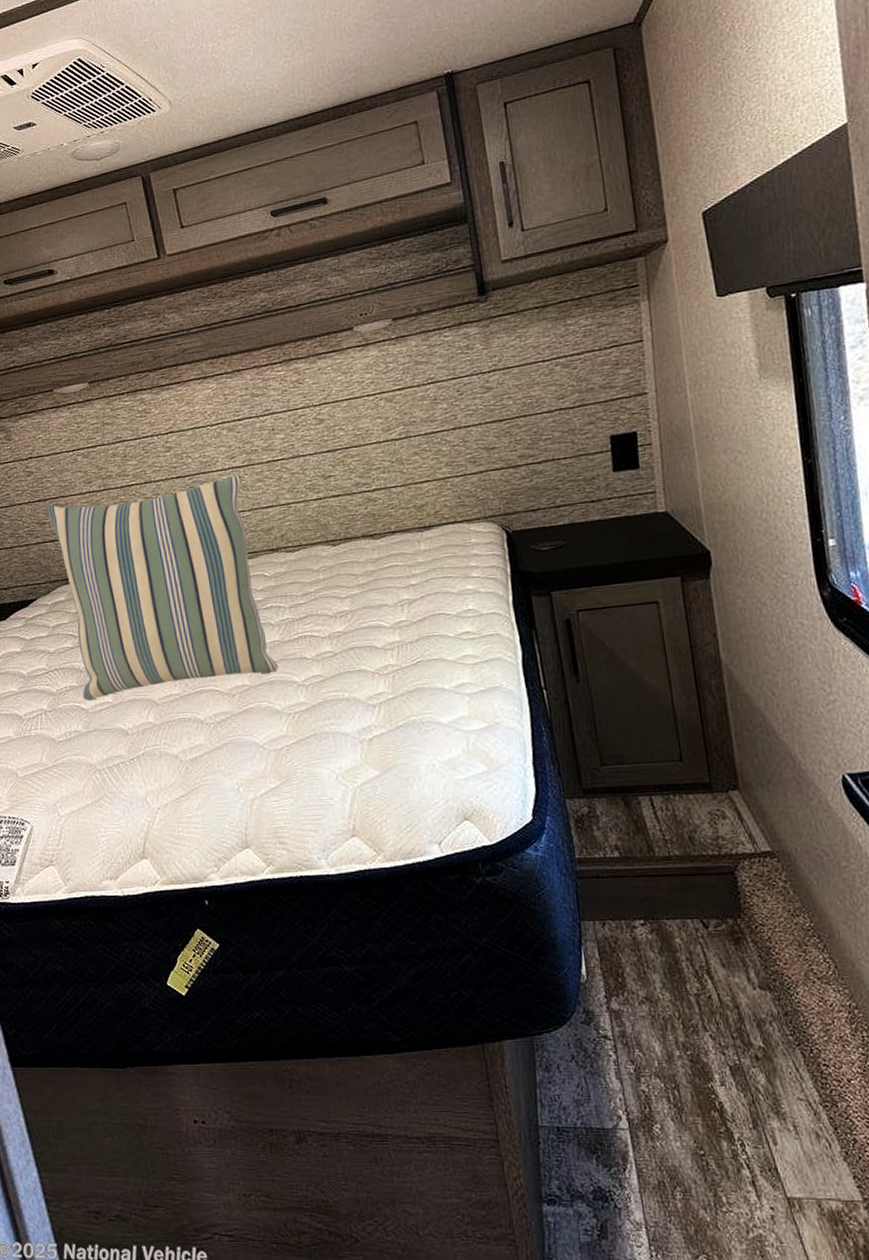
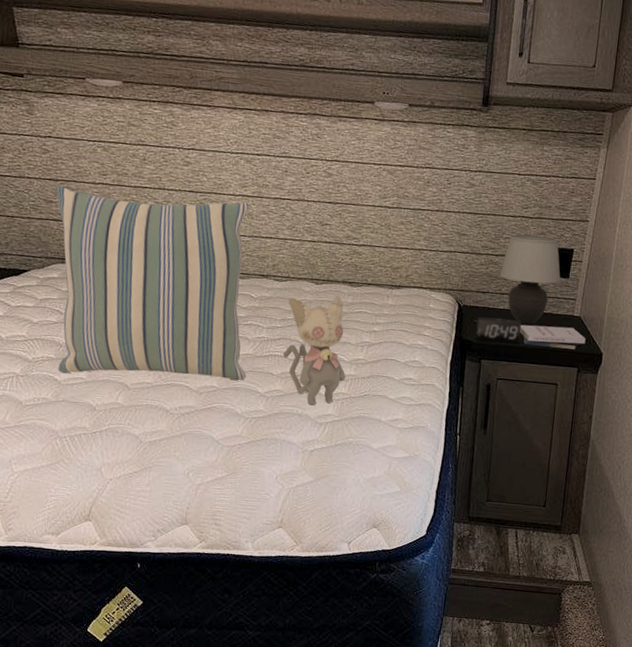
stuffed animal: none [305,553,391,685] -> present [282,295,346,405]
alarm clock: none [533,534,594,570] -> present [474,316,521,344]
table lamp: none [548,424,630,537] -> present [499,234,561,325]
books: none [590,527,683,561] -> present [519,324,586,350]

